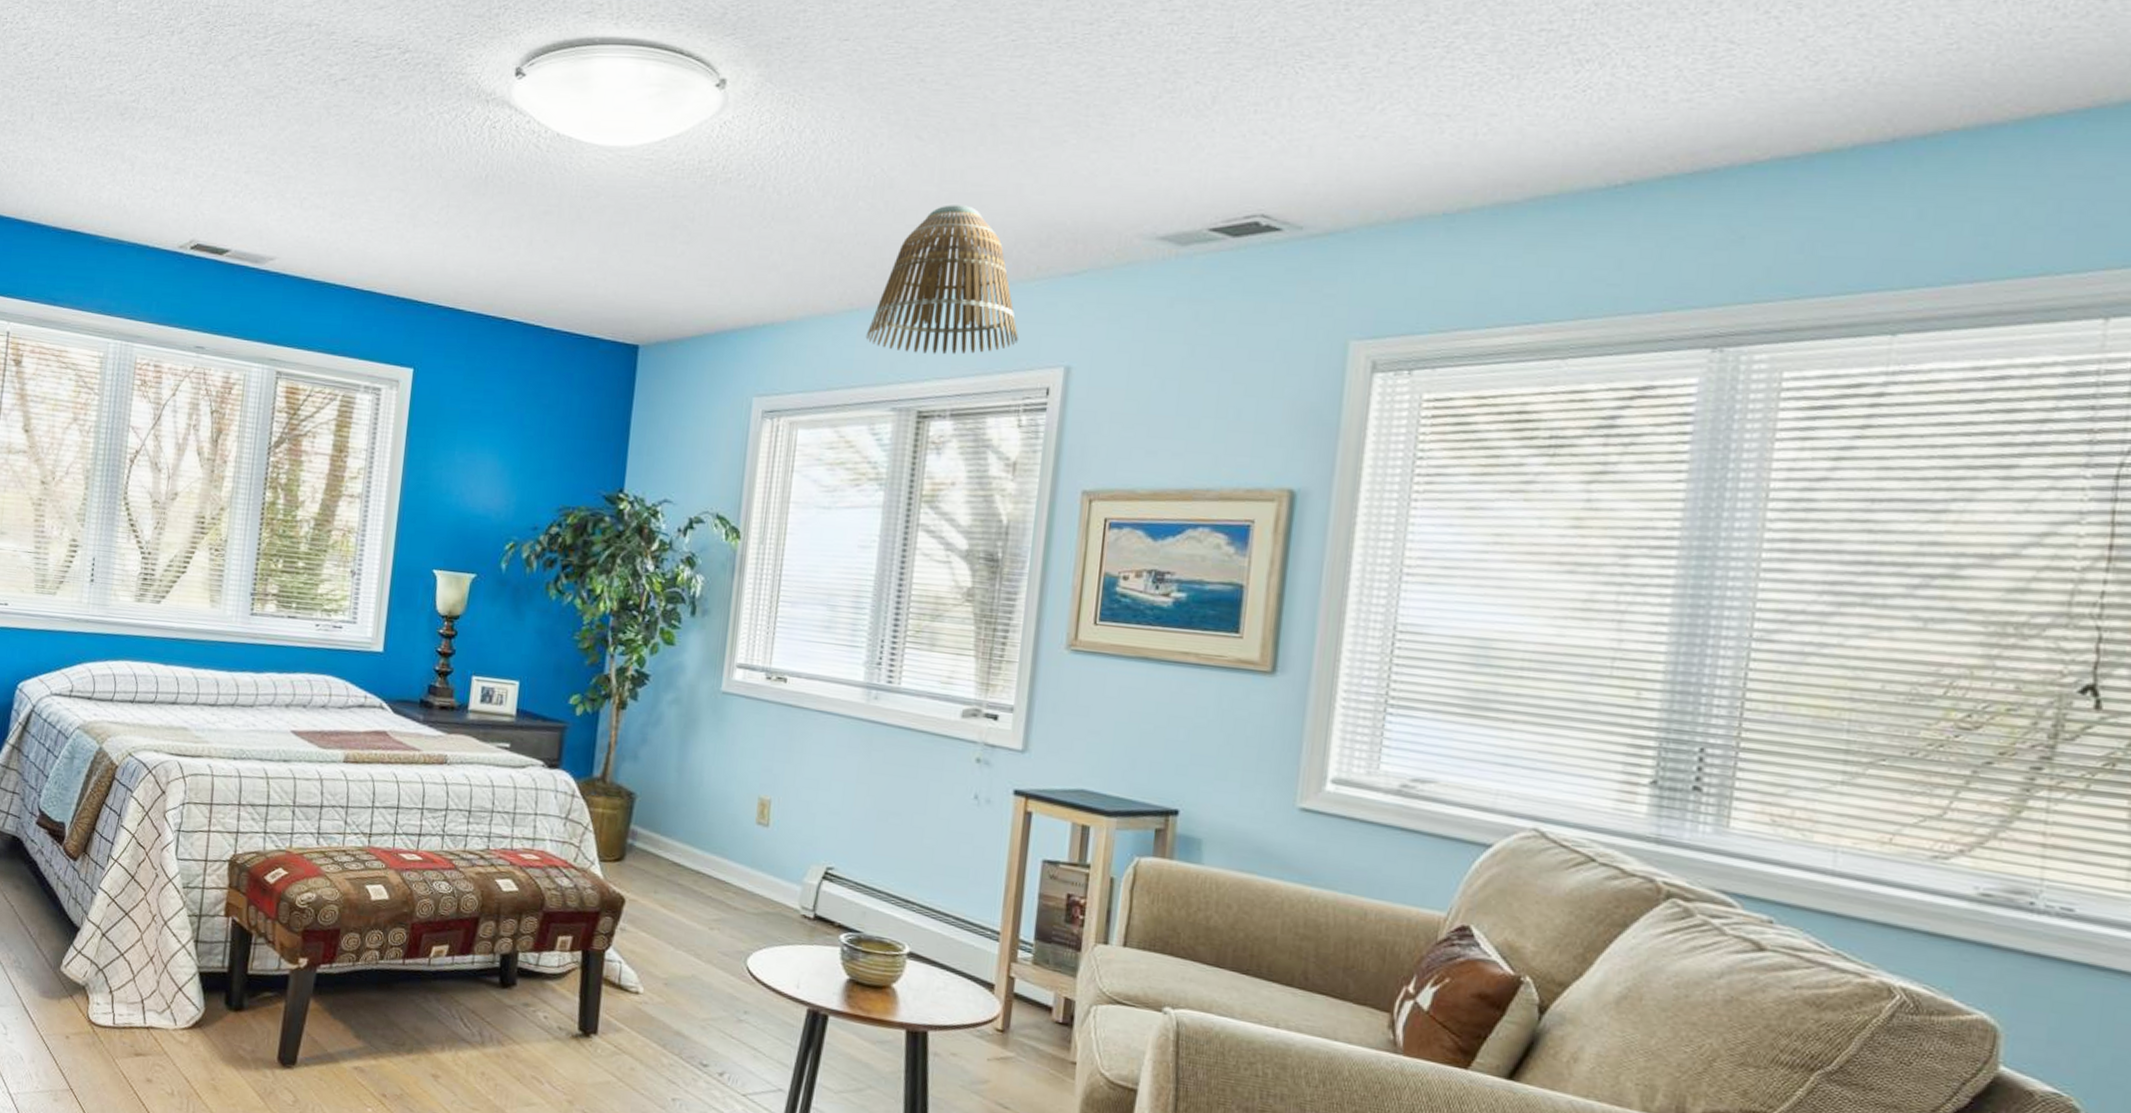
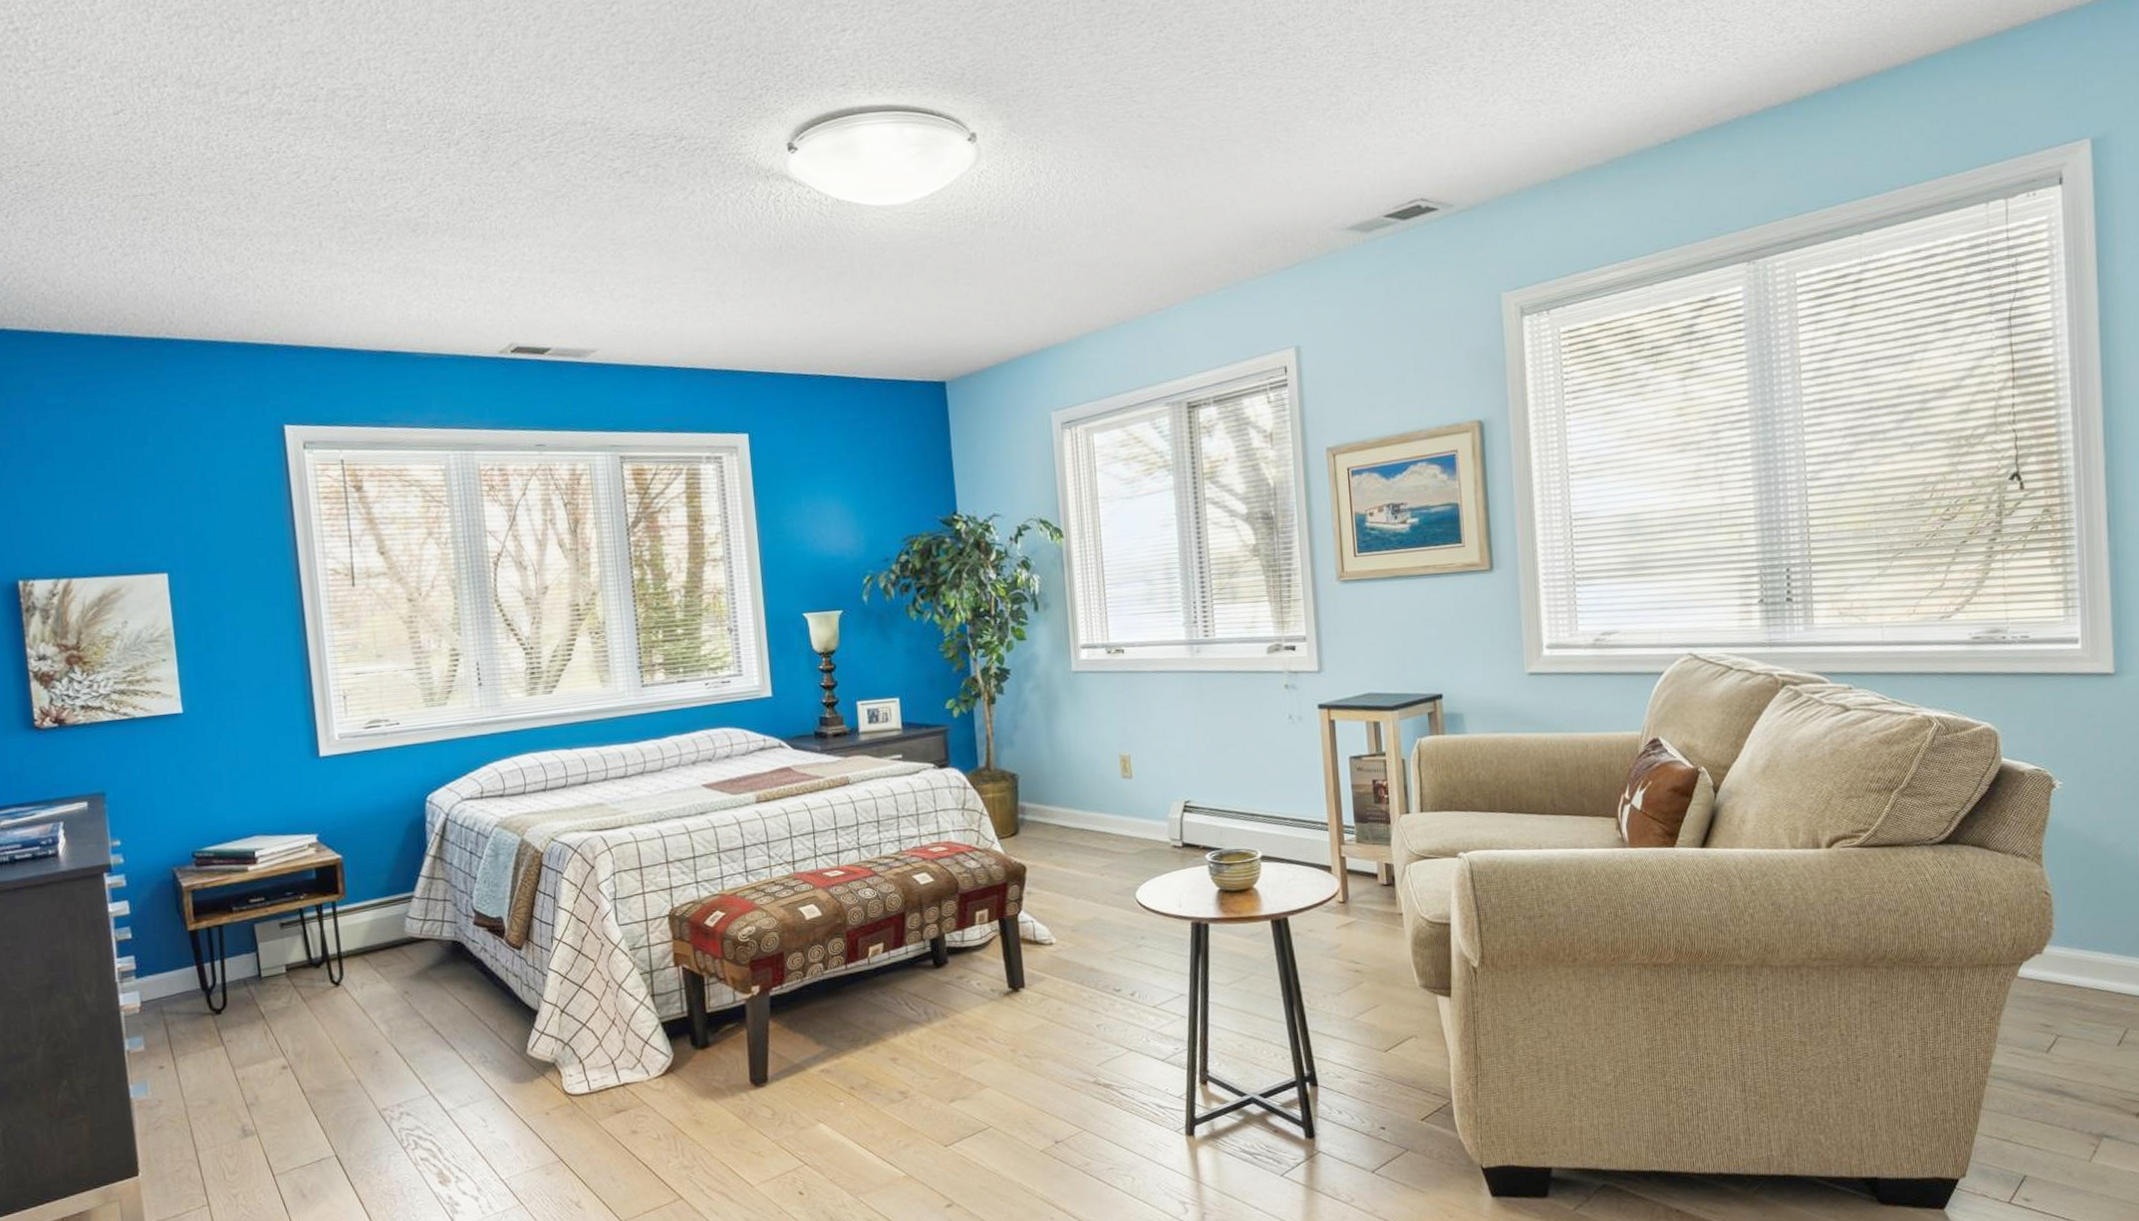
lamp shade: present [865,205,1018,355] -> none [1133,220,1255,354]

